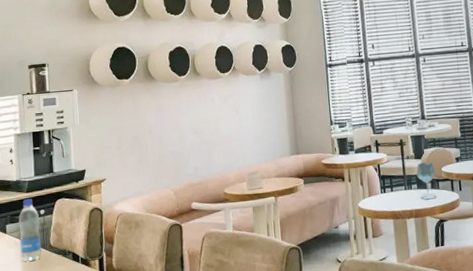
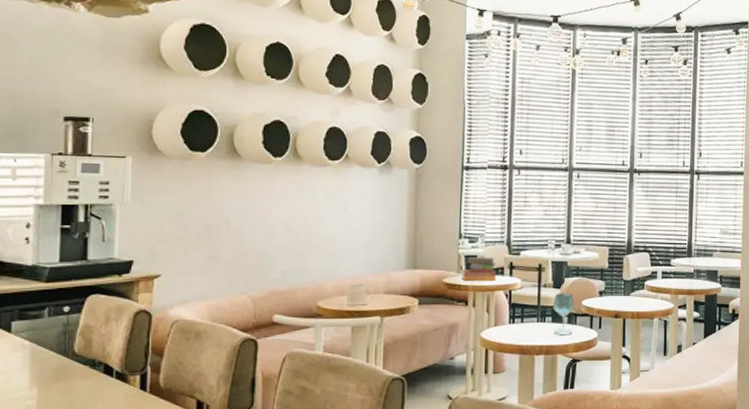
bottle: present [18,199,42,262] -> none [29,291,61,372]
books: none [335,138,365,160] -> present [461,257,496,281]

